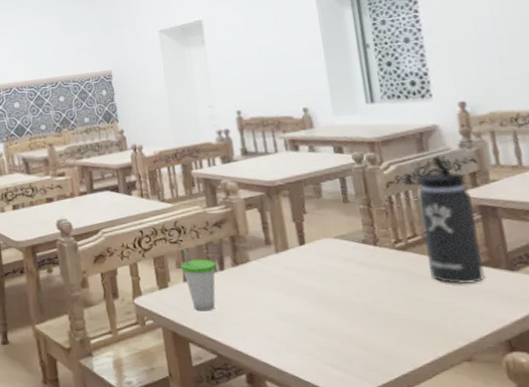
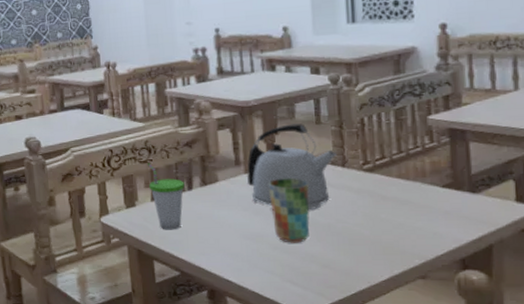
kettle: none [277,202,368,291] -> present [246,123,337,211]
cup: none [301,257,346,325] -> present [269,178,310,243]
thermos bottle: present [405,155,485,285] -> none [379,78,447,206]

